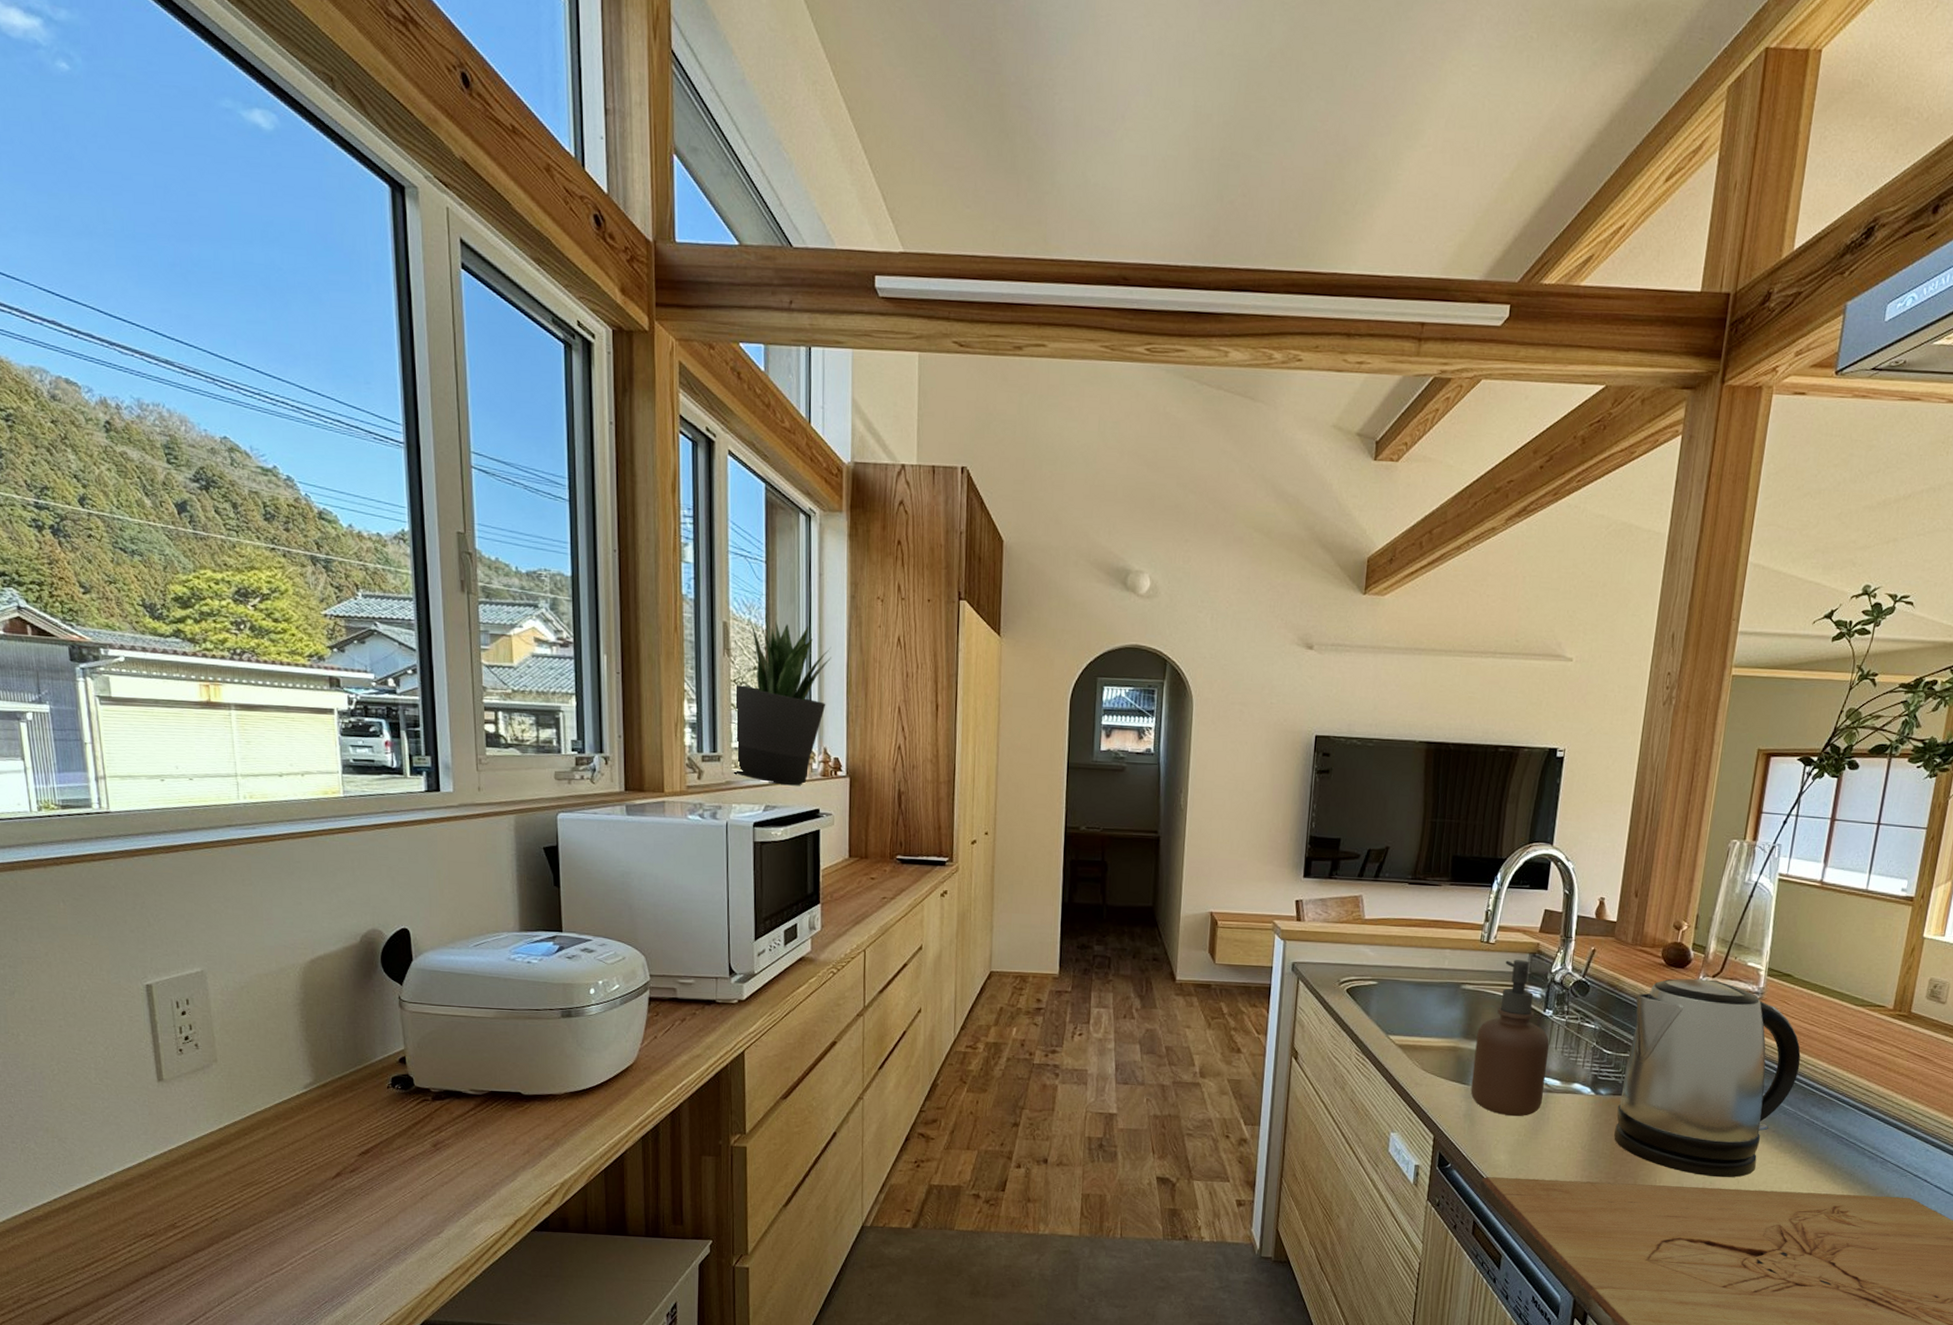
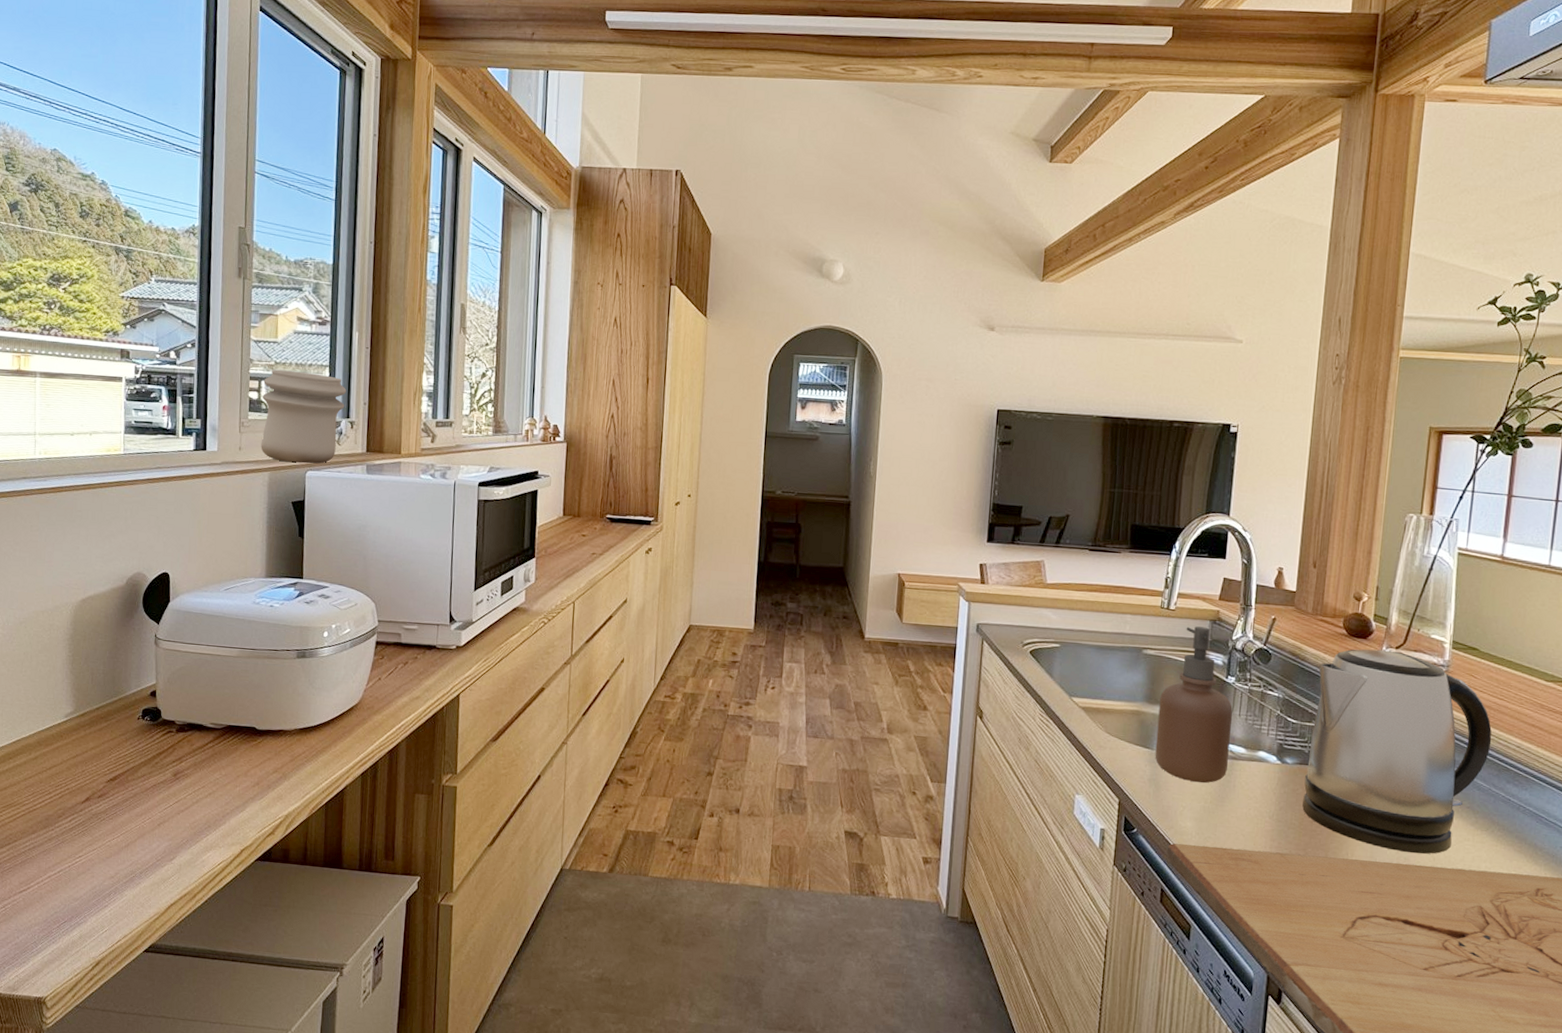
jar: none [500,698,598,805] -> present [261,369,347,464]
planter: present [733,607,831,785] -> none [463,291,555,449]

